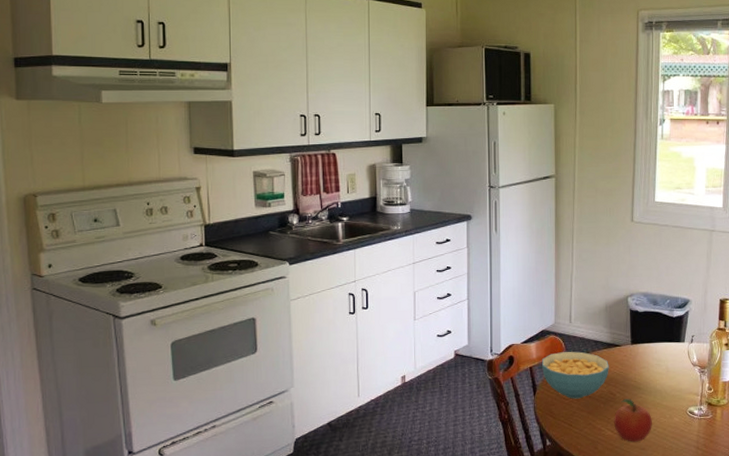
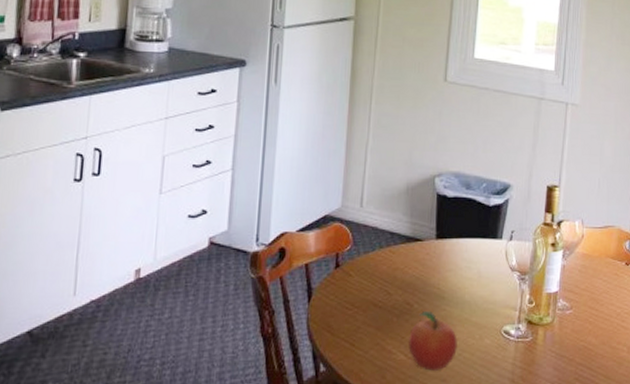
cereal bowl: present [542,351,609,399] -> none [321,245,407,309]

